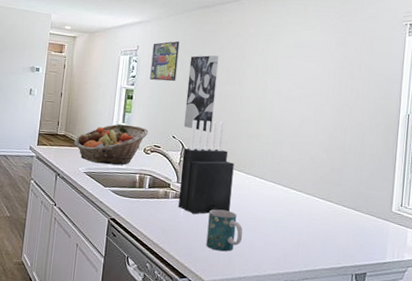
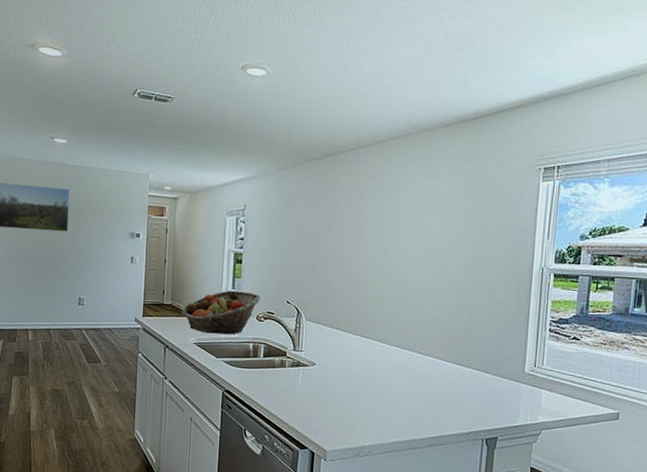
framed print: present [150,40,180,82] -> none [259,197,290,243]
knife block: present [178,119,234,215] -> none [295,282,354,383]
wall art: present [183,55,219,132] -> none [298,212,334,296]
mug: present [206,209,243,252] -> none [327,376,366,420]

